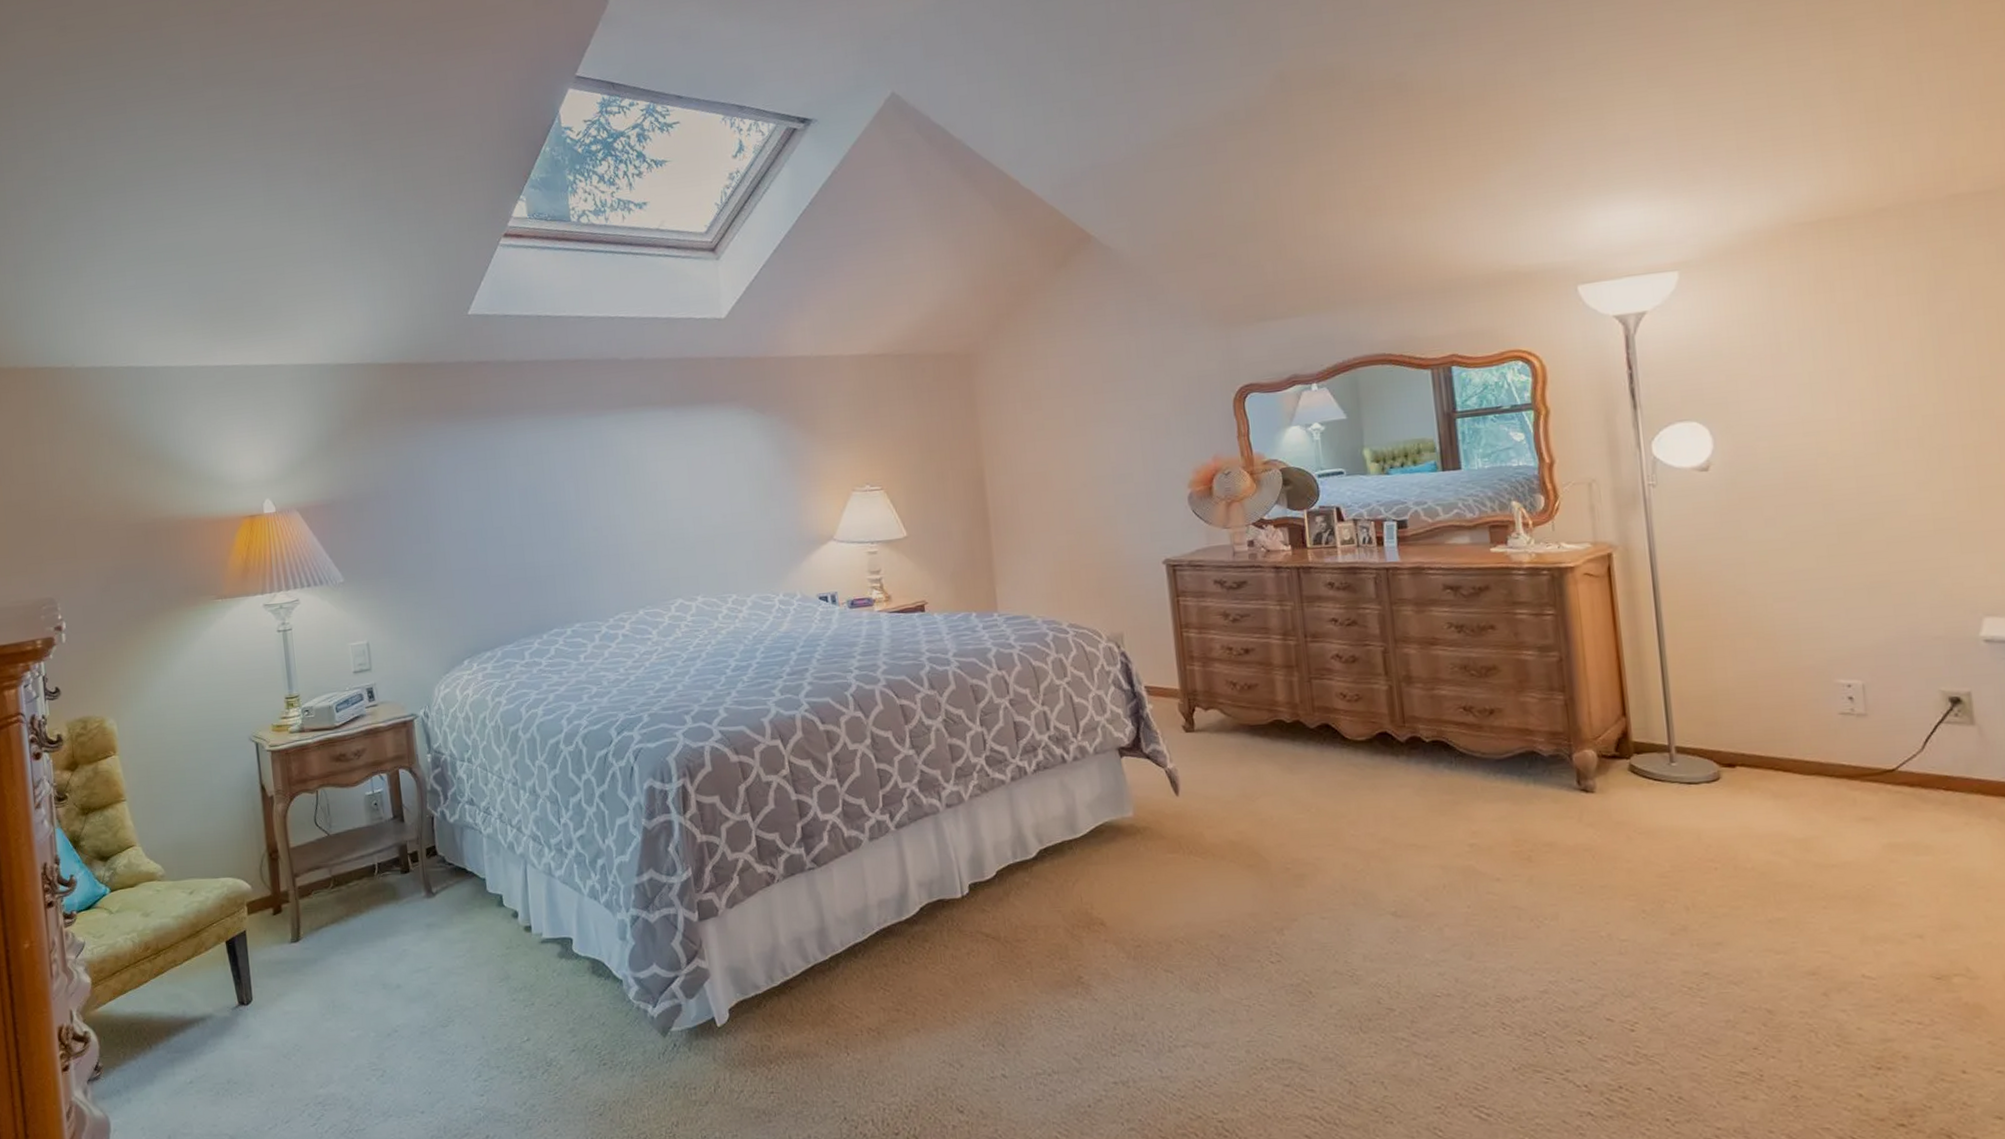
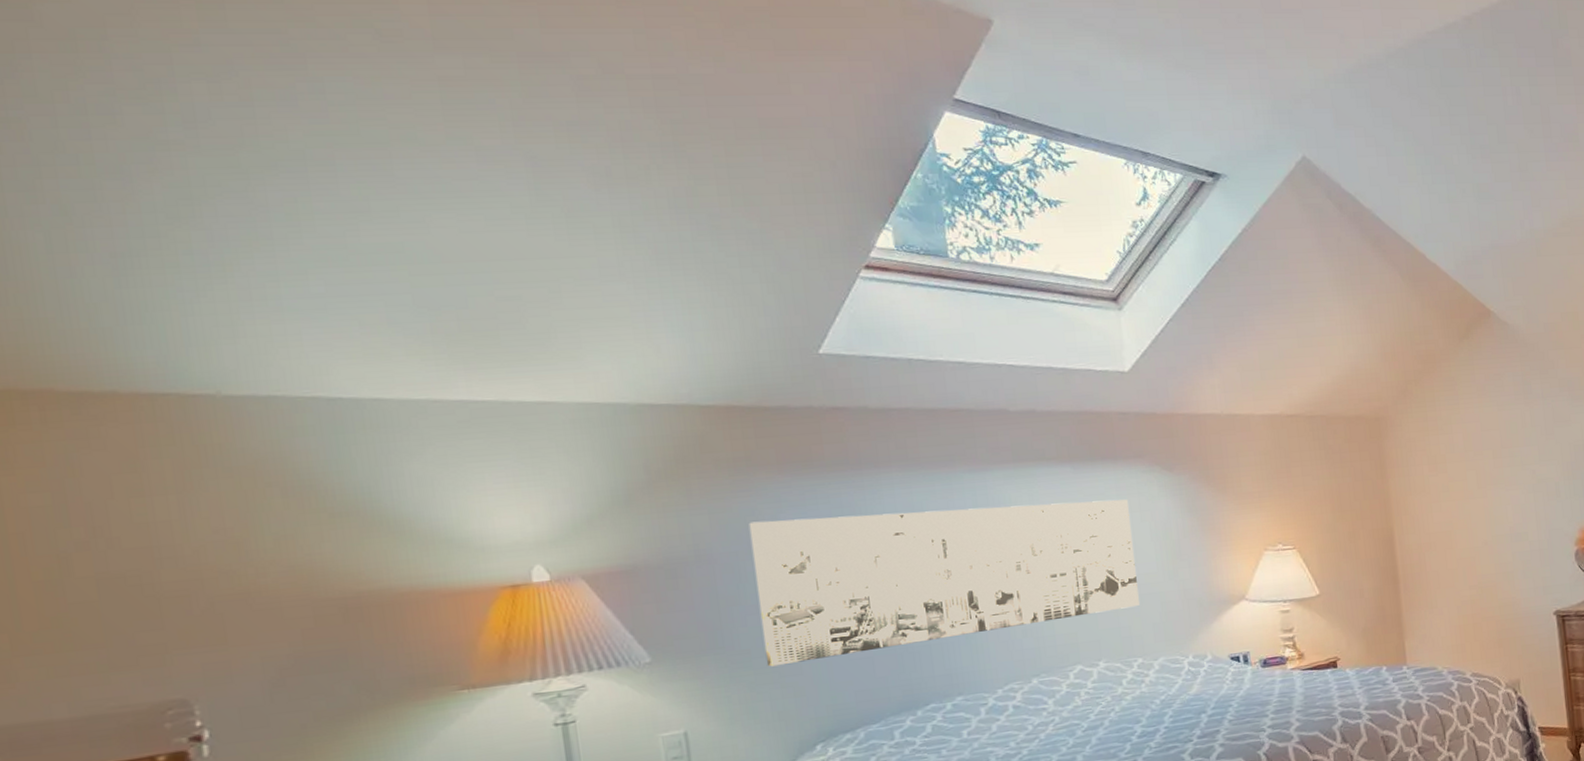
wall art: none [414,441,734,590] -> present [748,499,1140,667]

